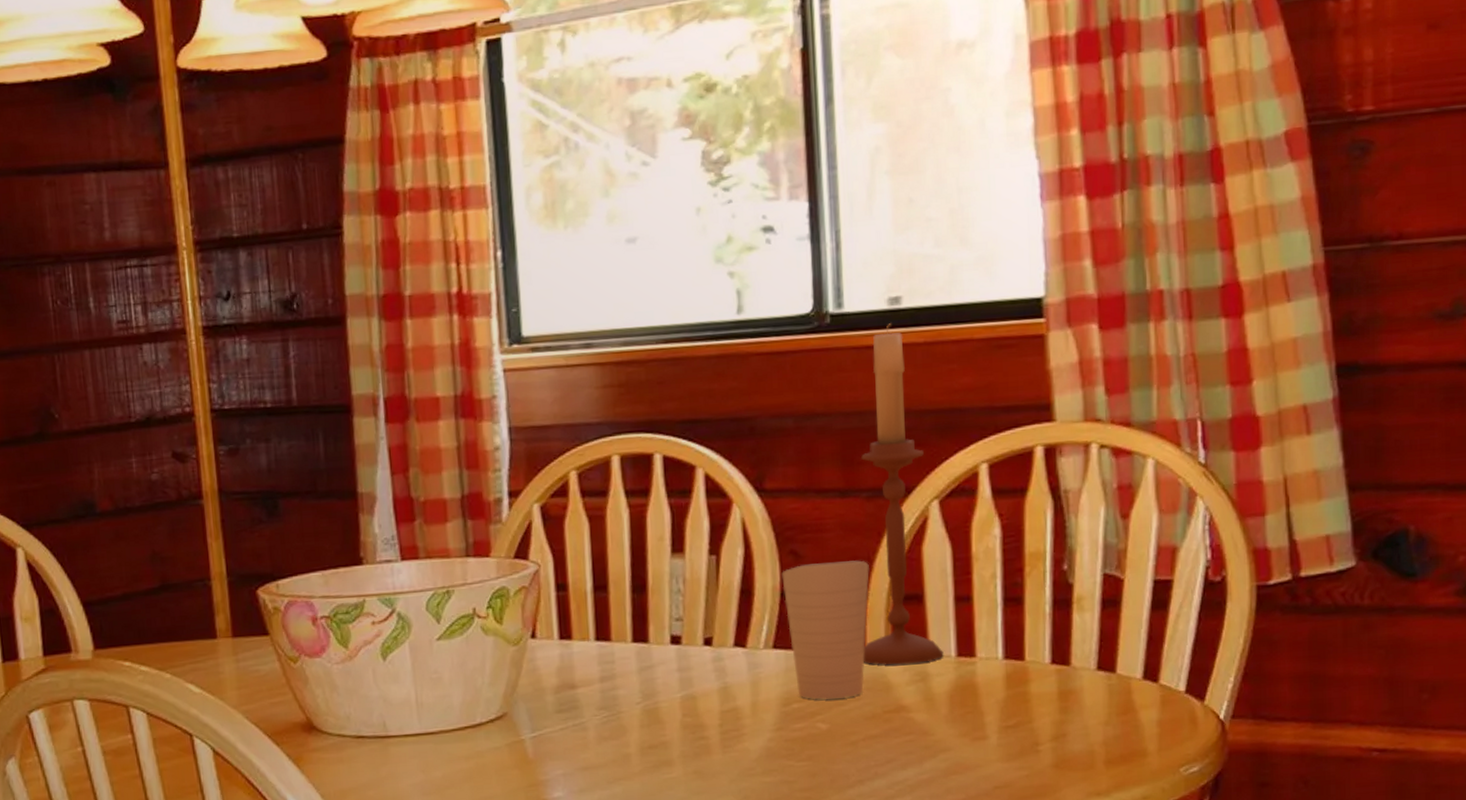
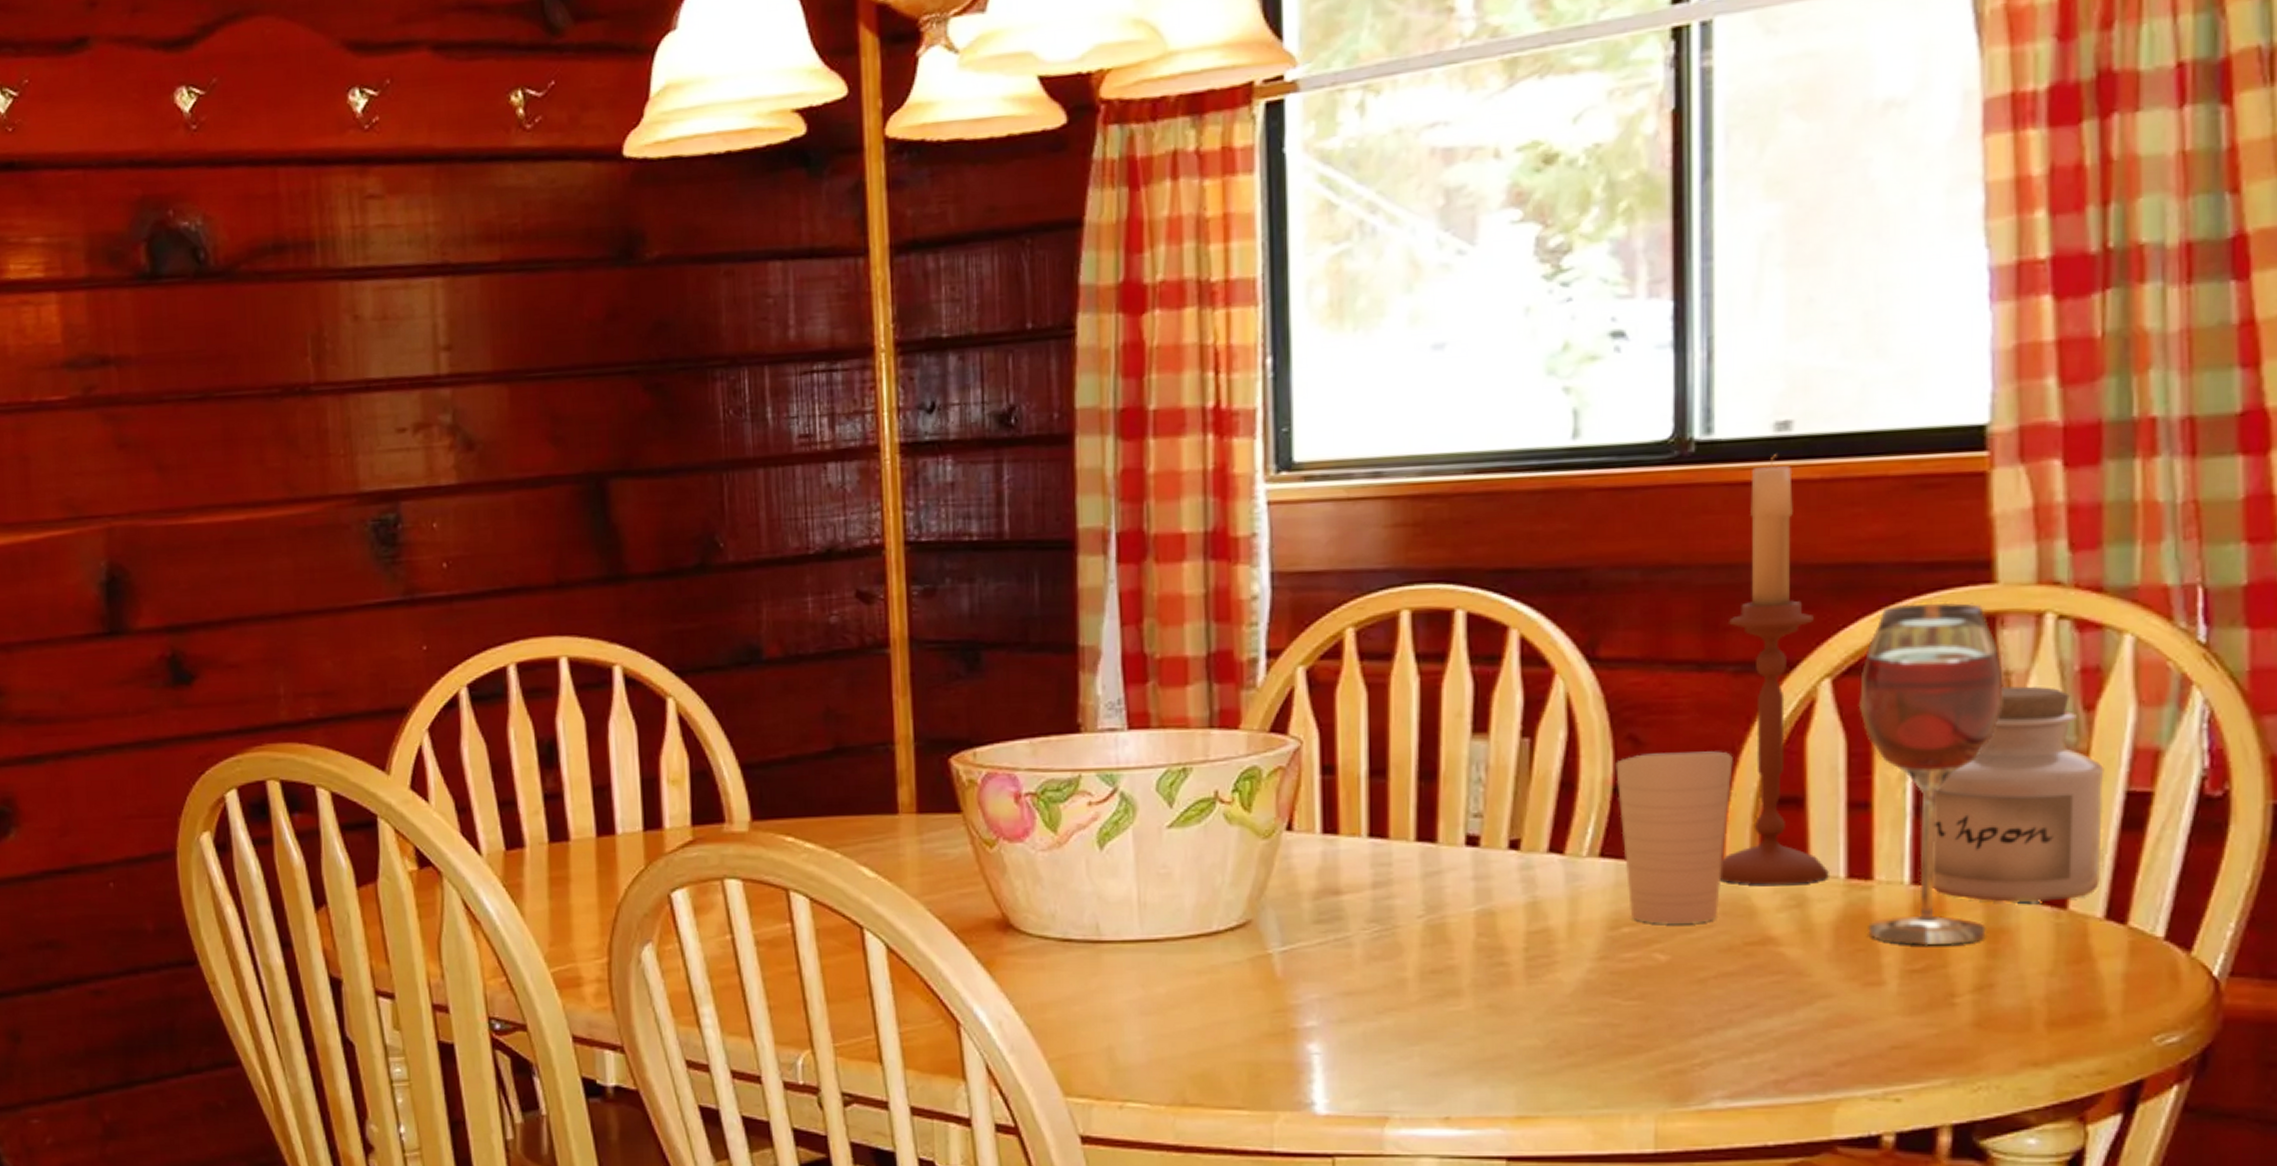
wineglass: none [959,437,1064,706] -> present [1858,602,2003,945]
jar: none [1016,501,1138,670] -> present [1933,686,2105,902]

